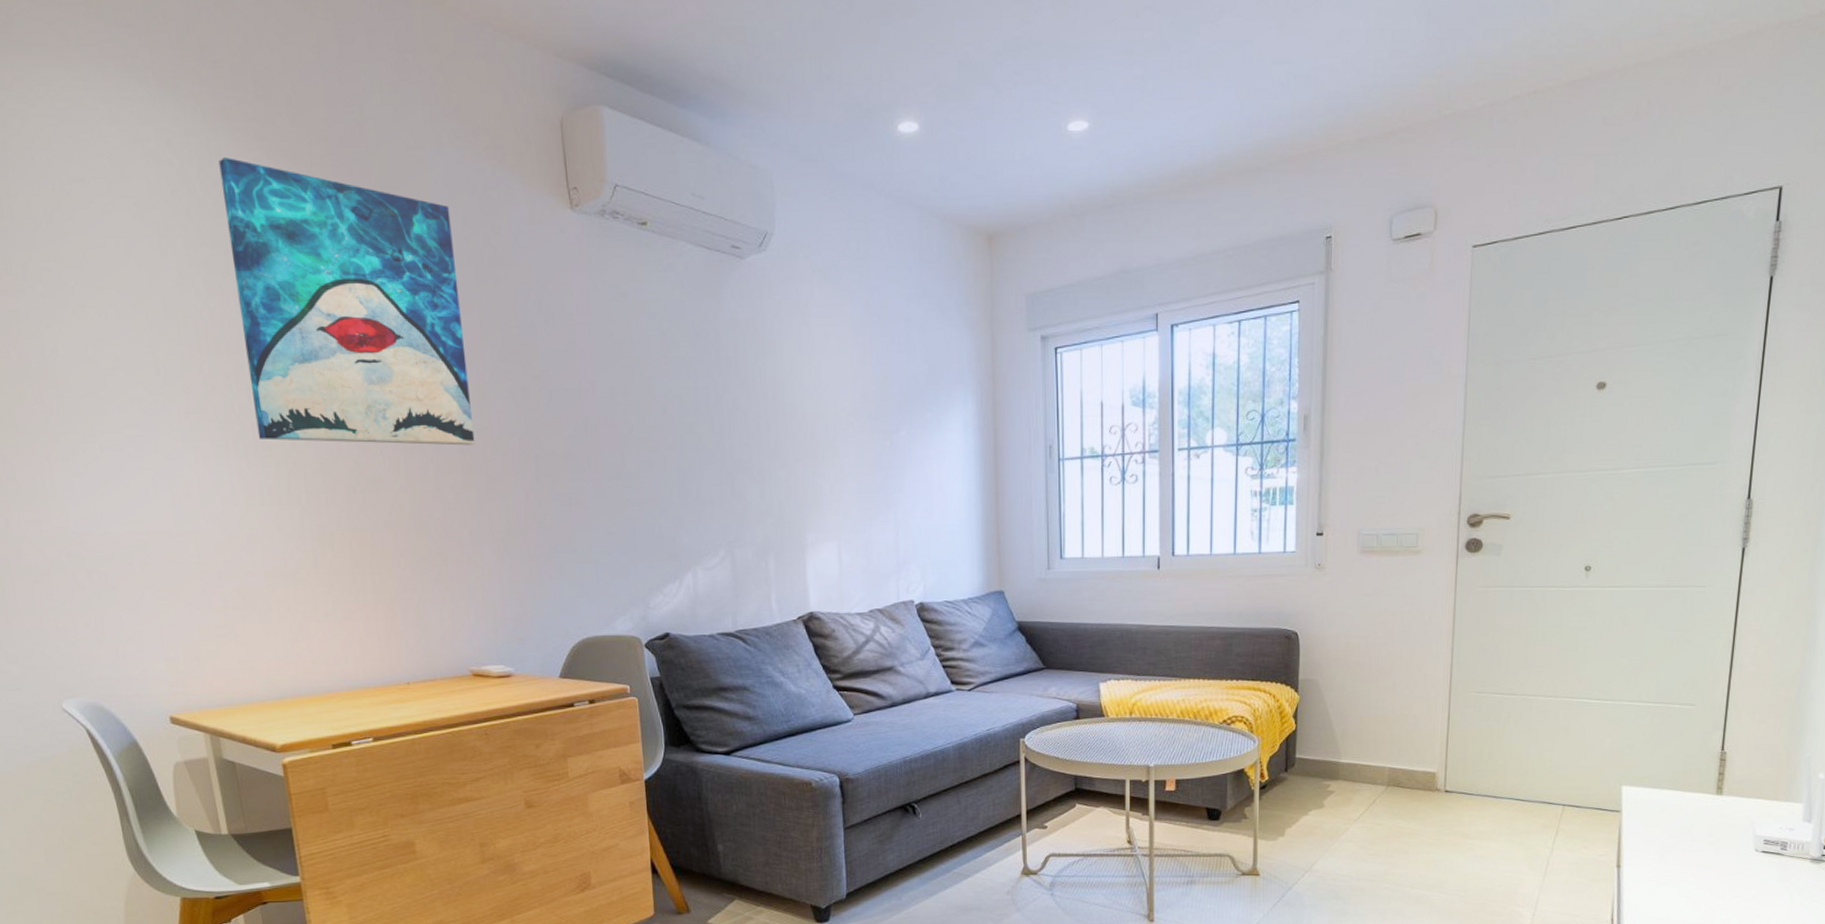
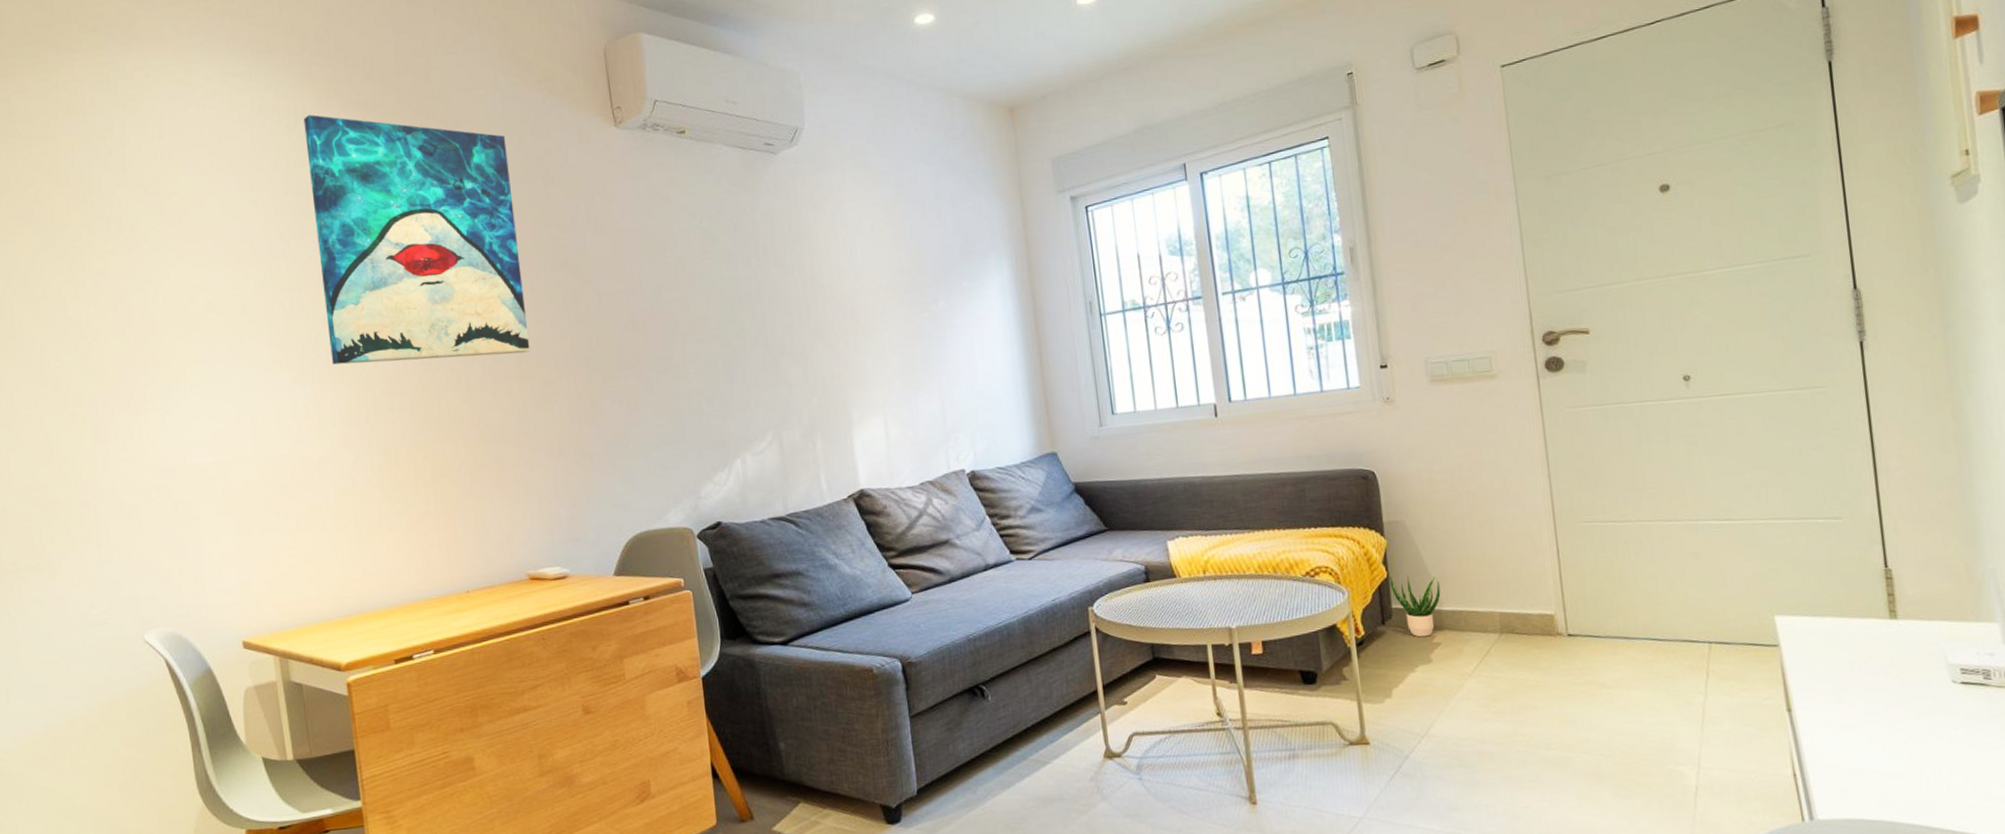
potted plant: none [1297,724,1341,785] -> present [1389,571,1441,638]

